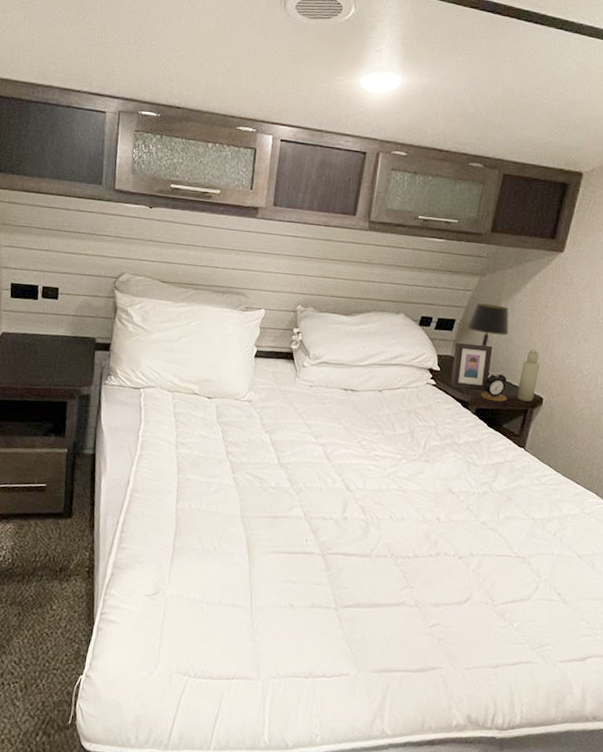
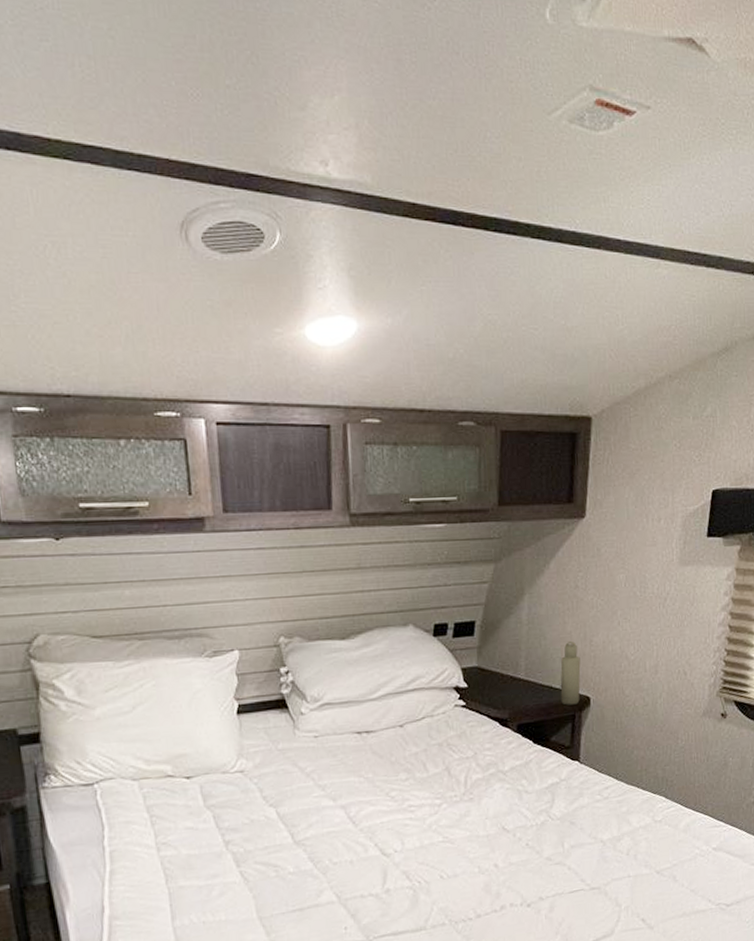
picture frame: present [450,342,493,390] -> none [479,645,525,705]
table lamp: present [467,303,509,346] -> none [490,594,539,648]
alarm clock: present [480,372,508,402] -> none [518,676,551,713]

